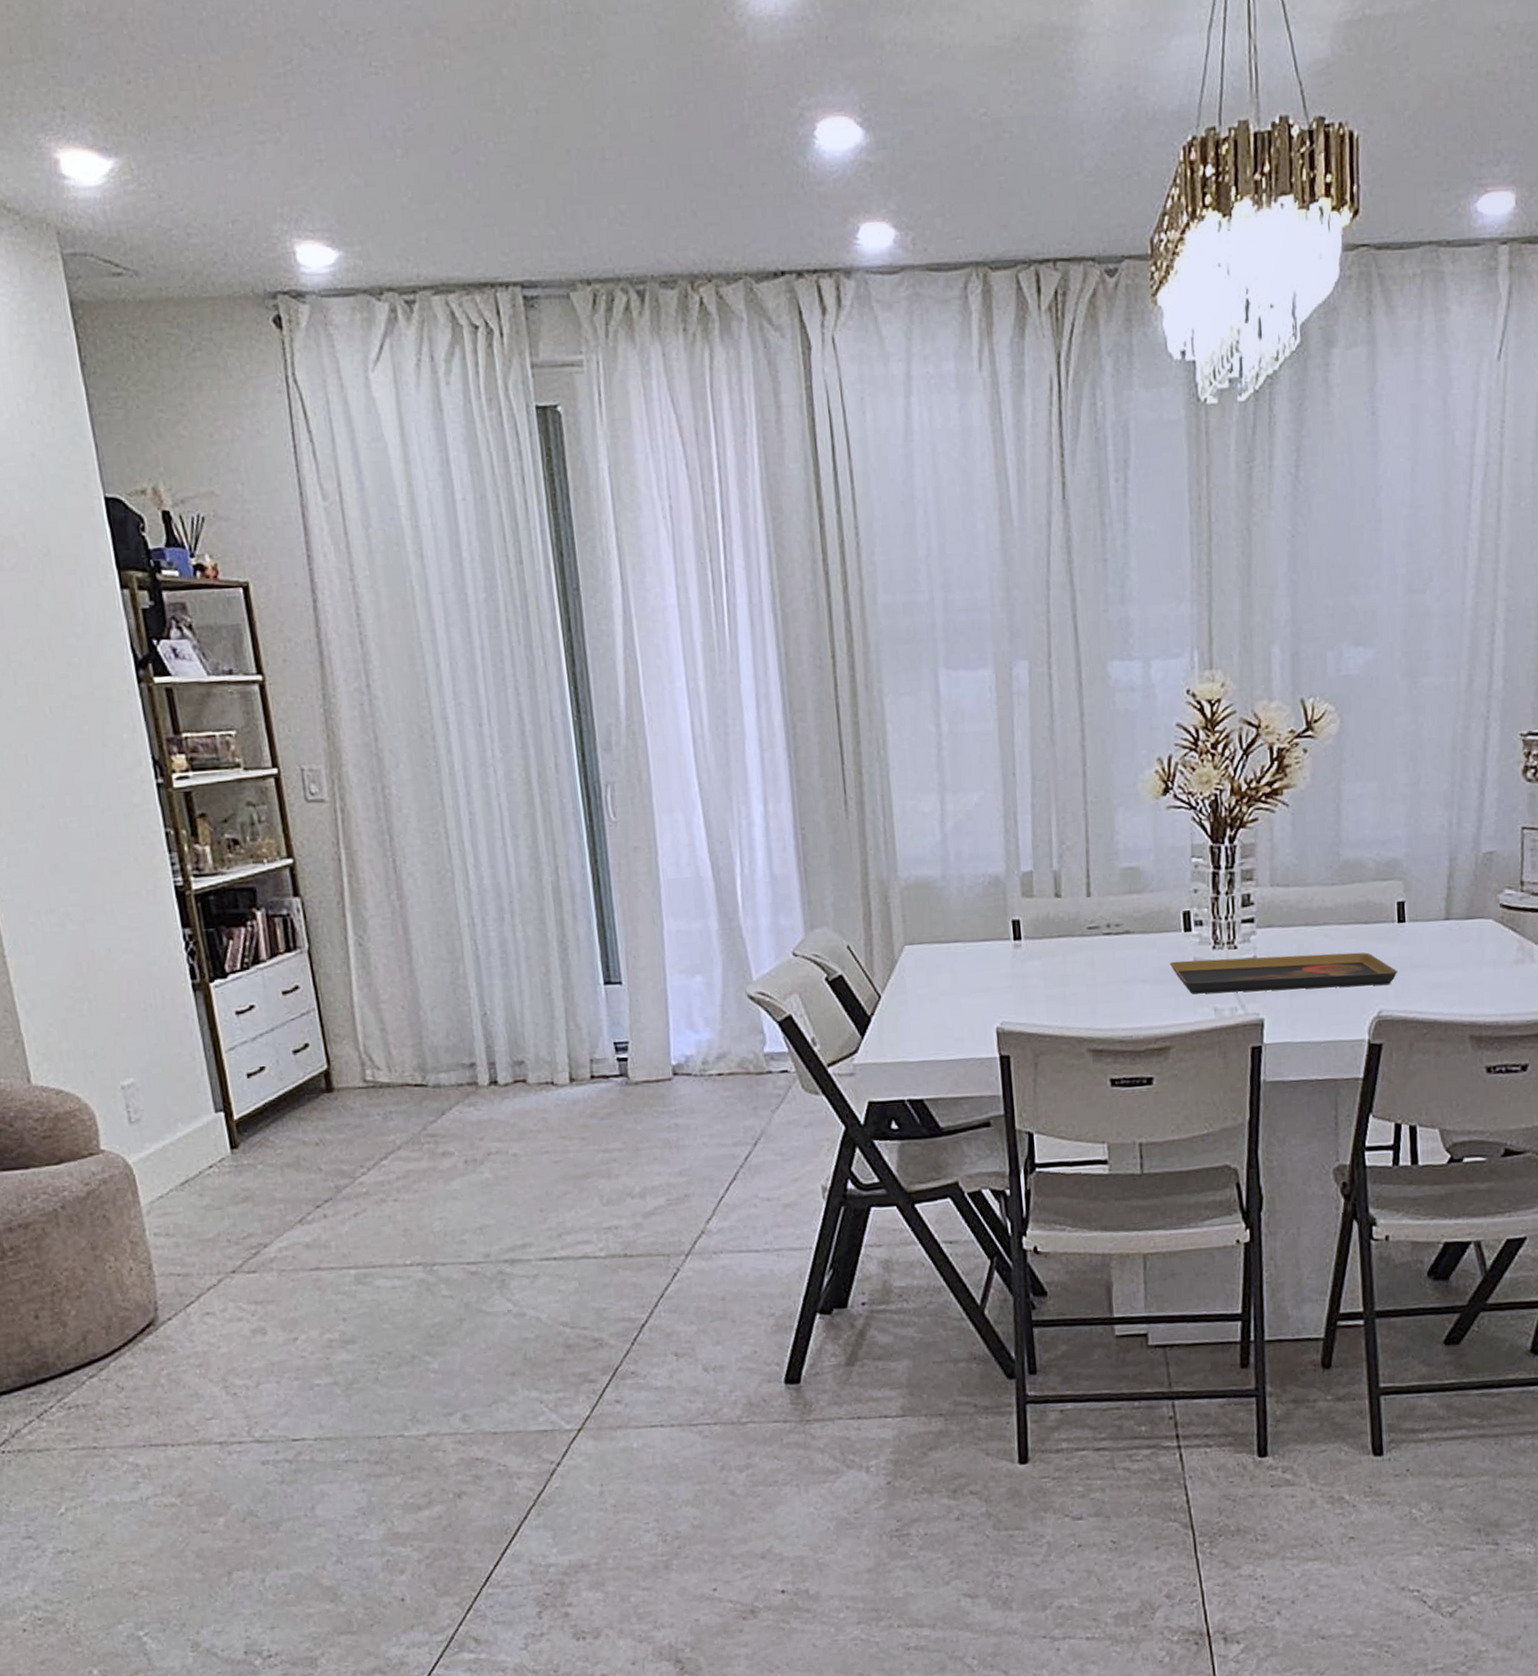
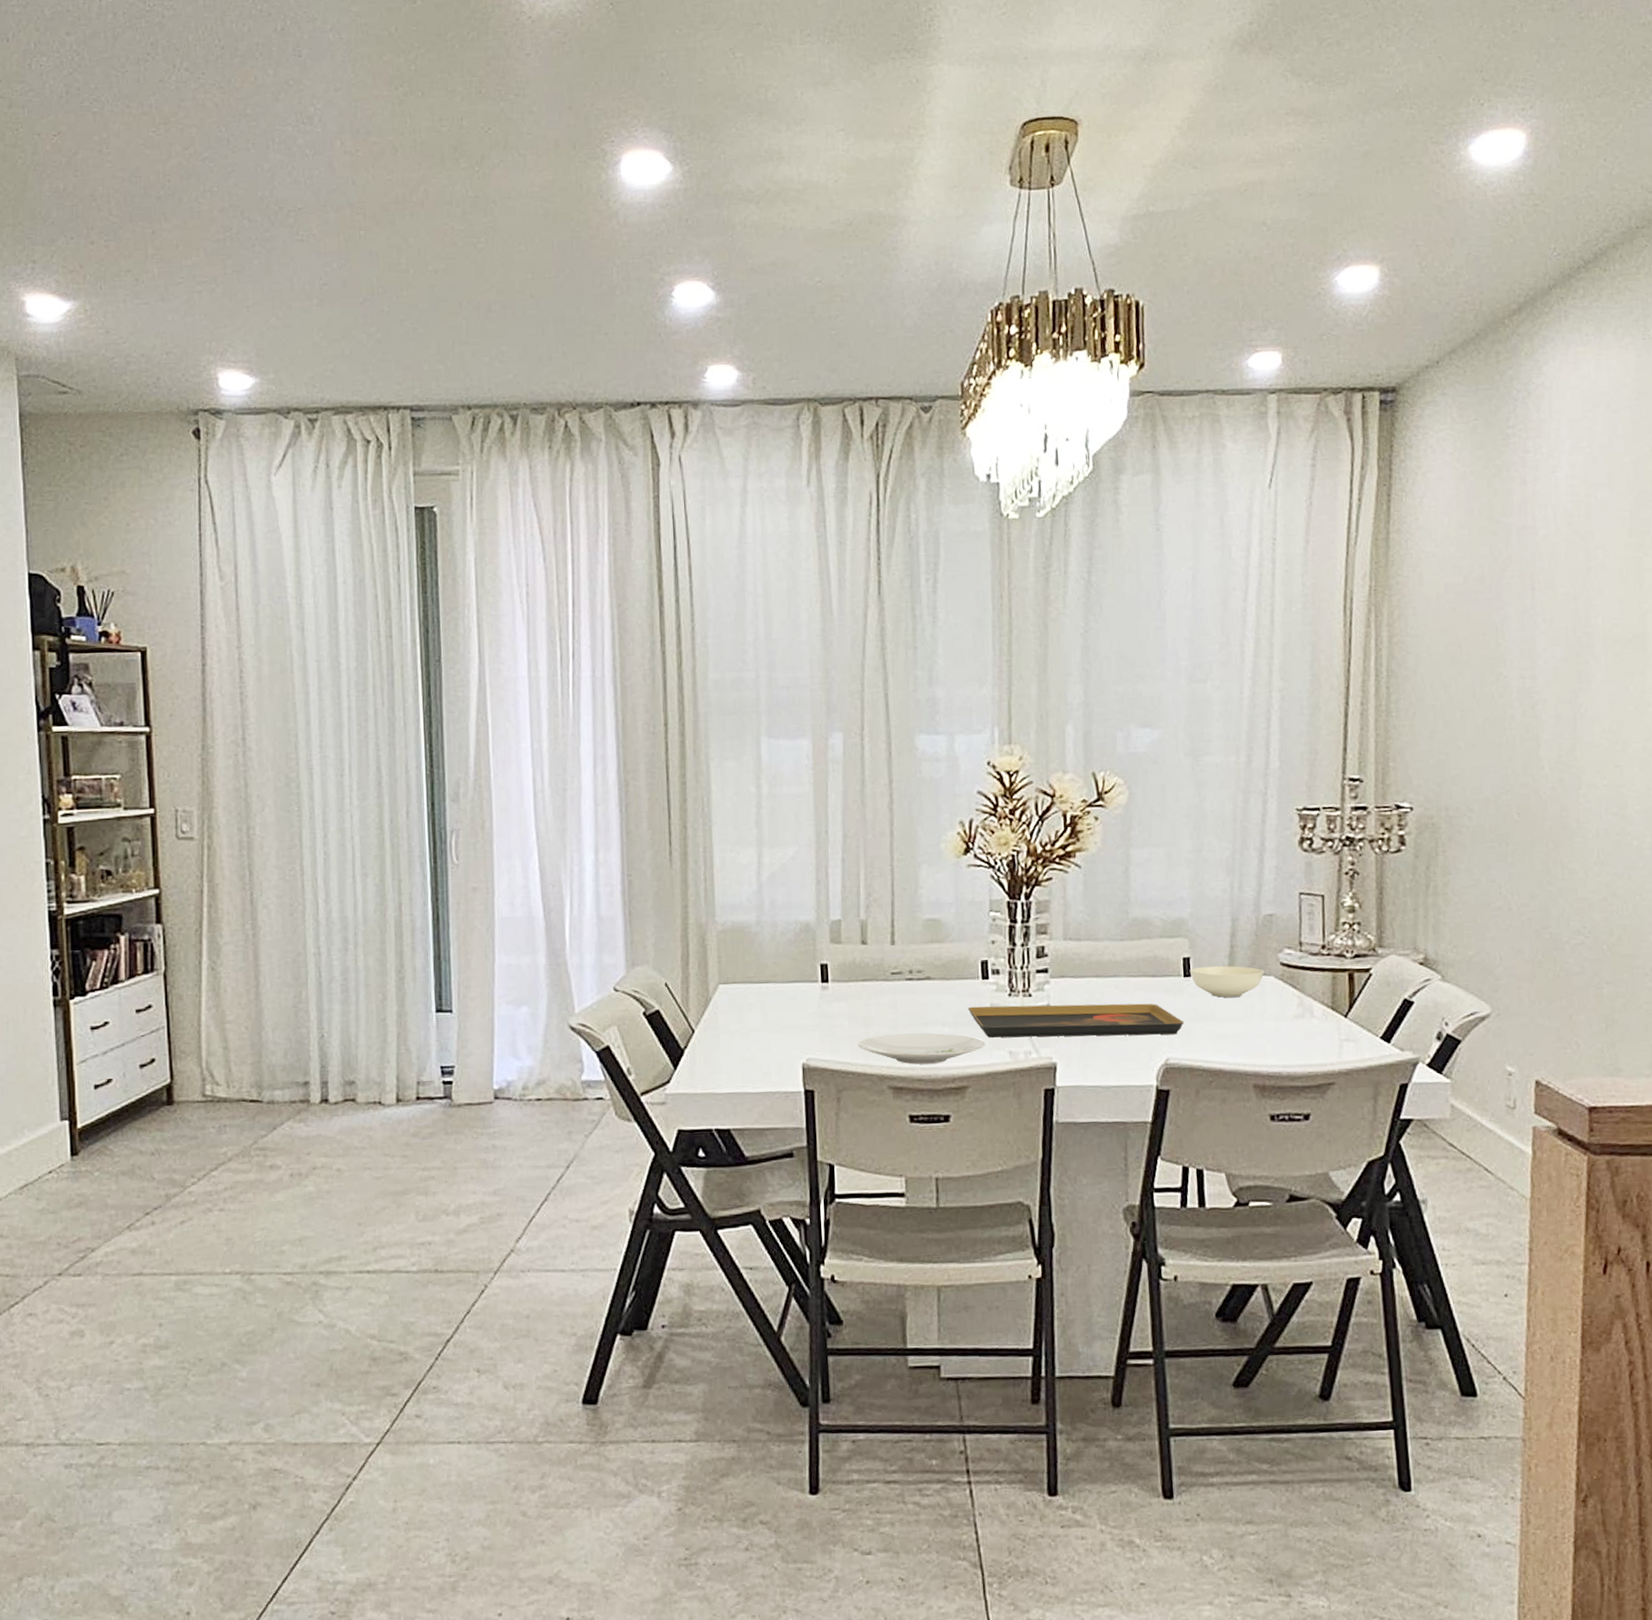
plate: none [1054,991,1189,1025] -> present [857,1033,985,1065]
bowl: none [1404,909,1483,944] -> present [1189,965,1265,998]

